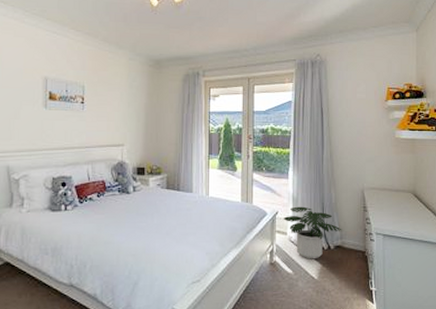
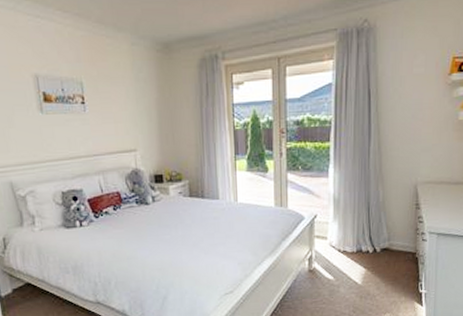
potted plant: present [283,206,342,259] -> none [323,207,390,264]

